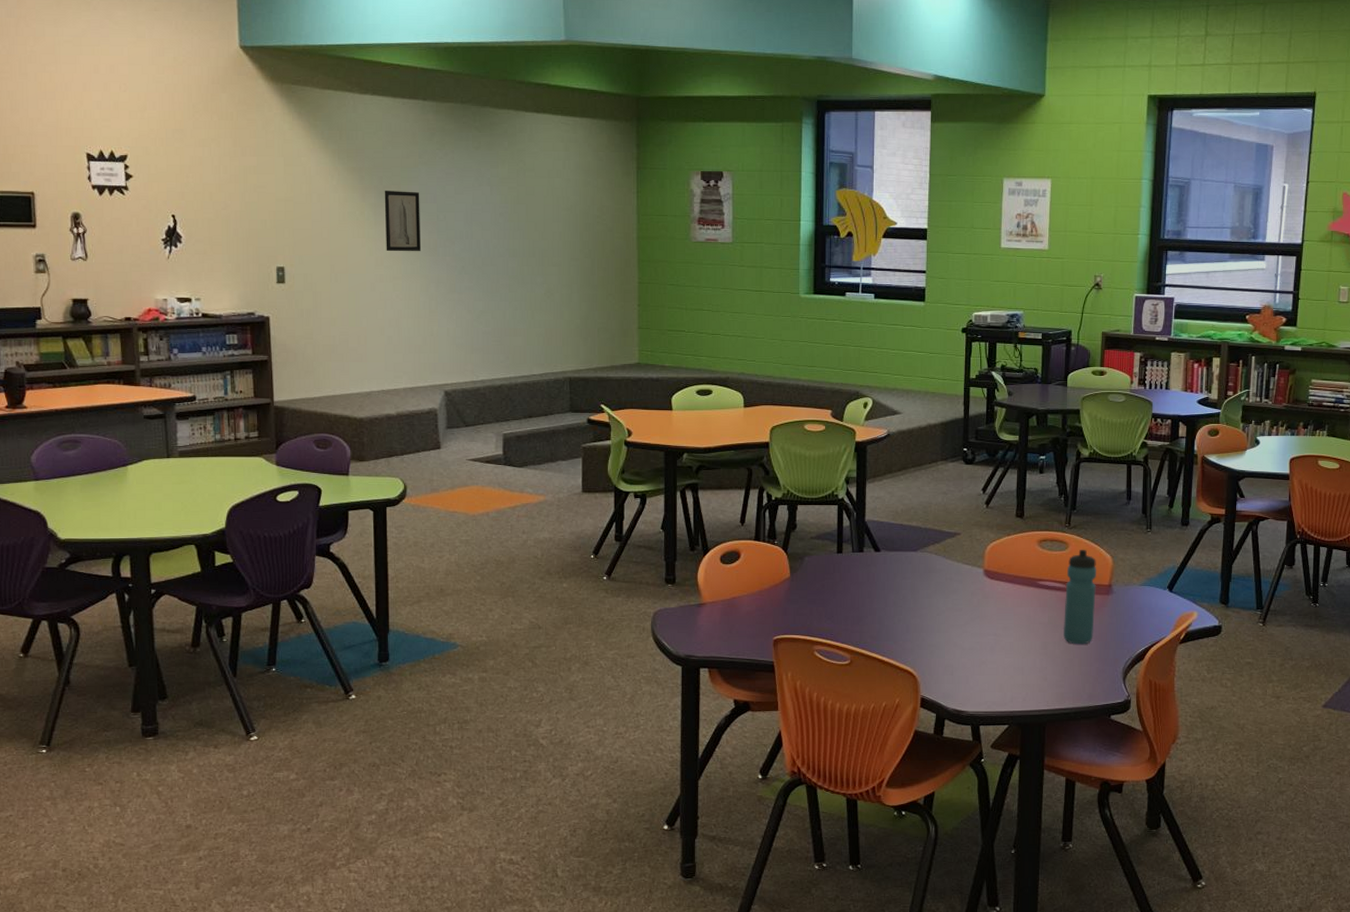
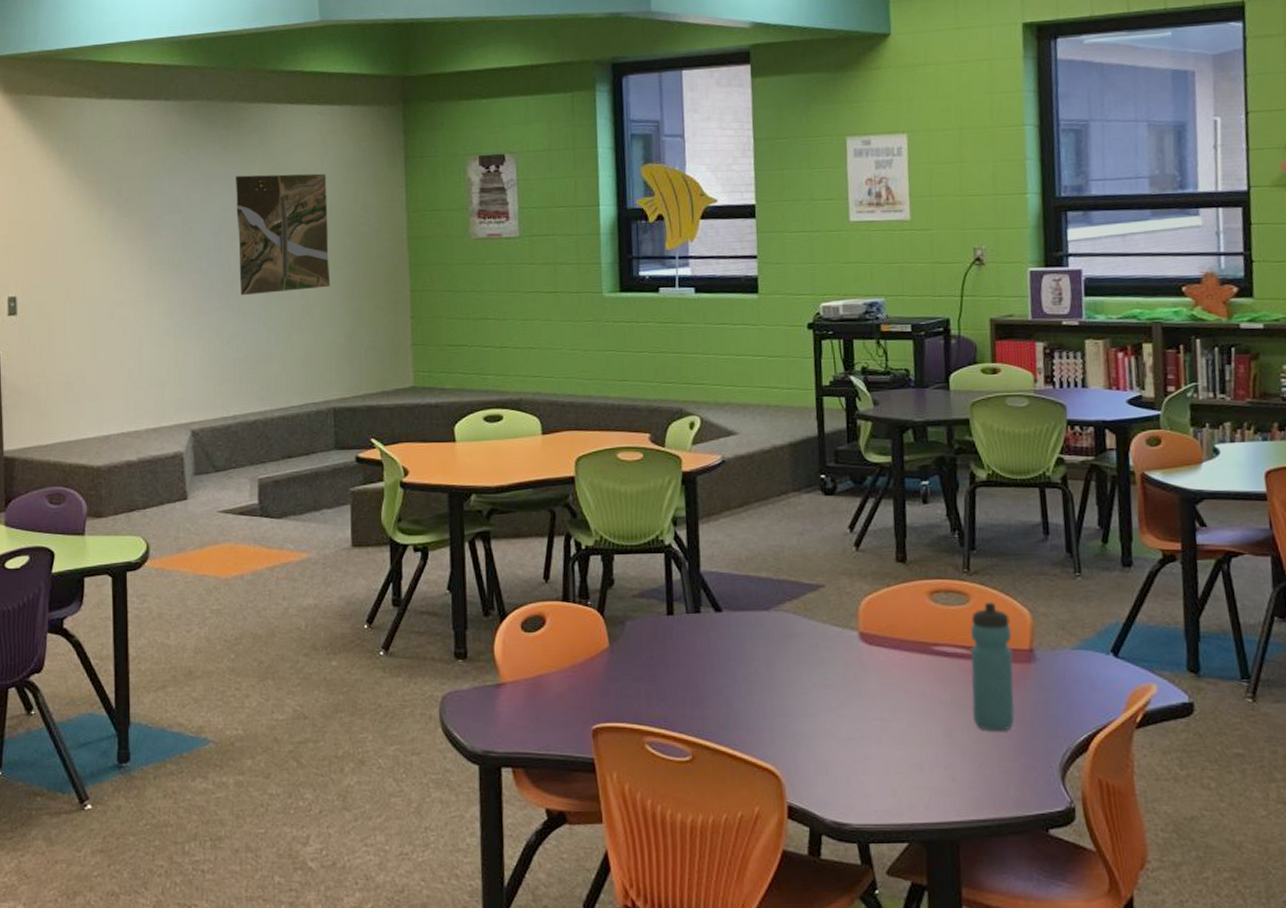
wall art: present [384,191,422,252] -> none [124,202,165,273]
map: none [487,173,570,278] -> present [236,173,331,296]

